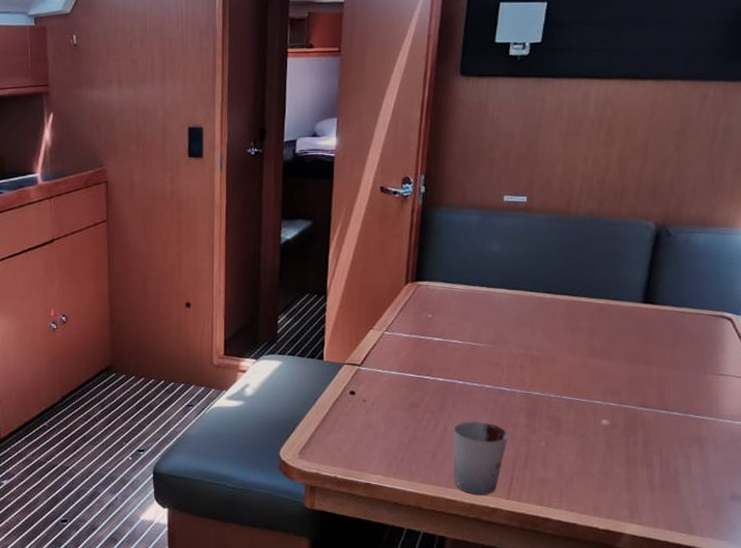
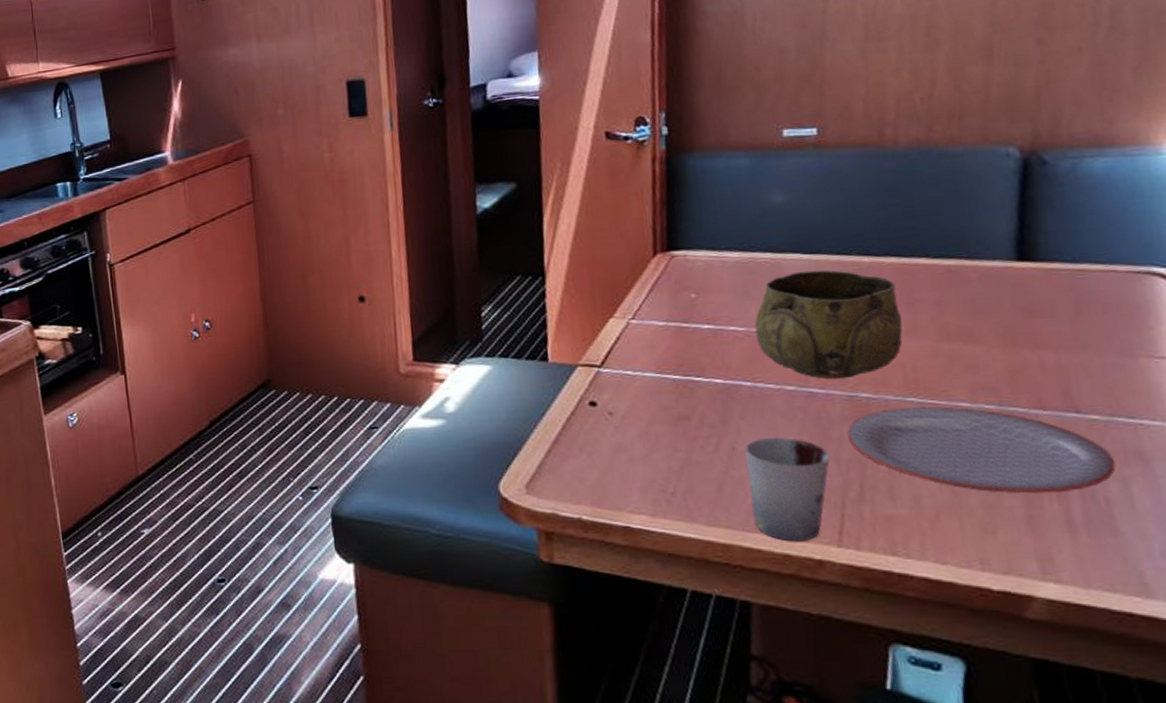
decorative bowl: none [469,302,566,382] -> present [754,270,903,380]
plate: none [521,403,683,464] -> present [846,406,1115,494]

